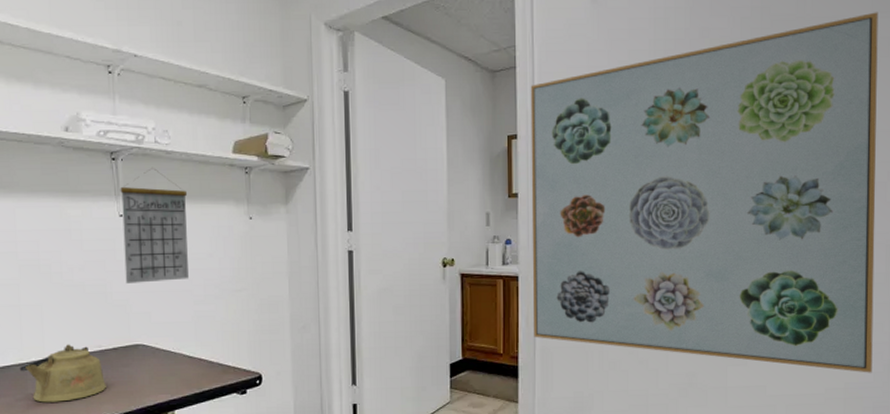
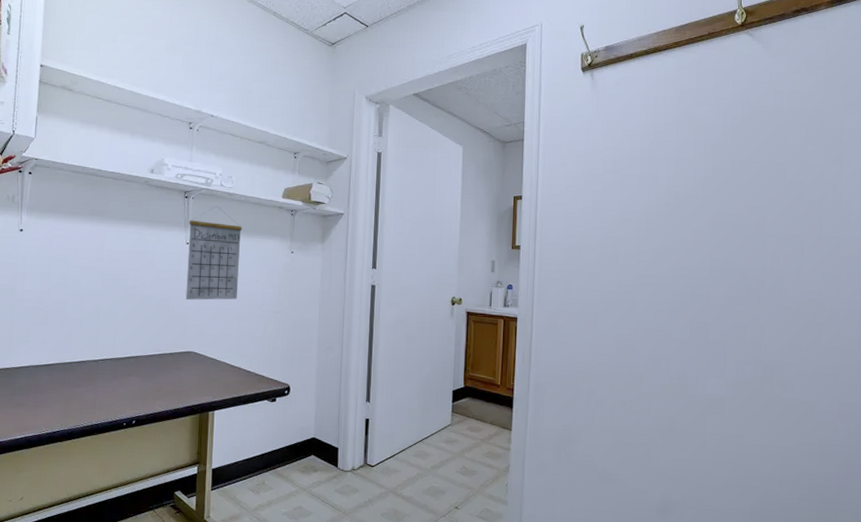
kettle: present [20,344,106,403] -> none [93,347,161,395]
wall art: present [530,12,878,373] -> none [529,107,850,432]

